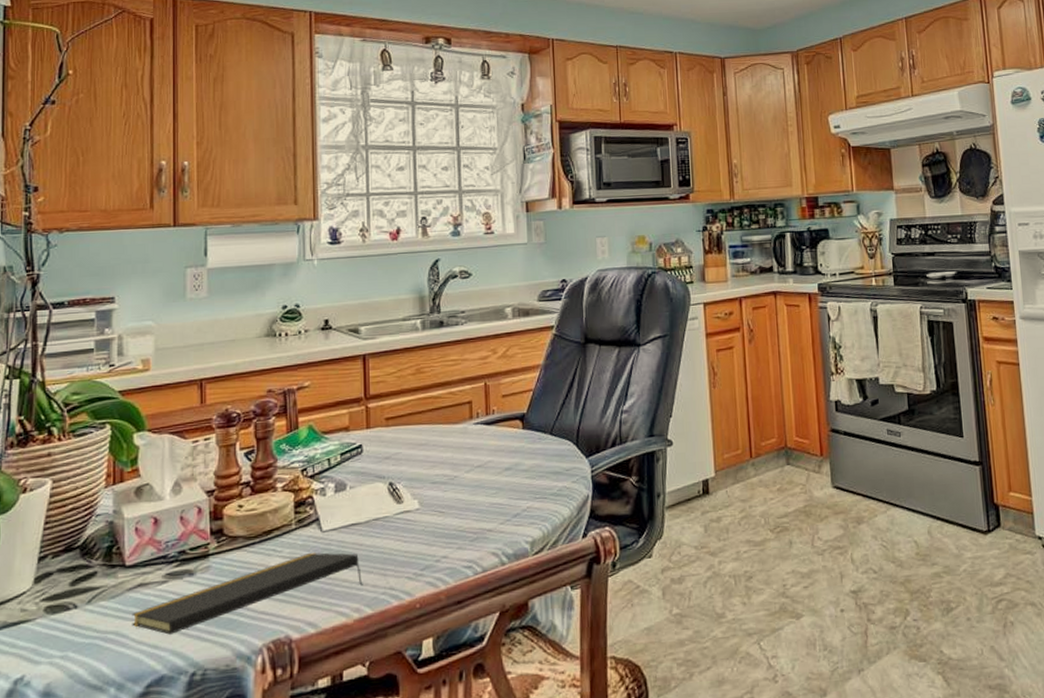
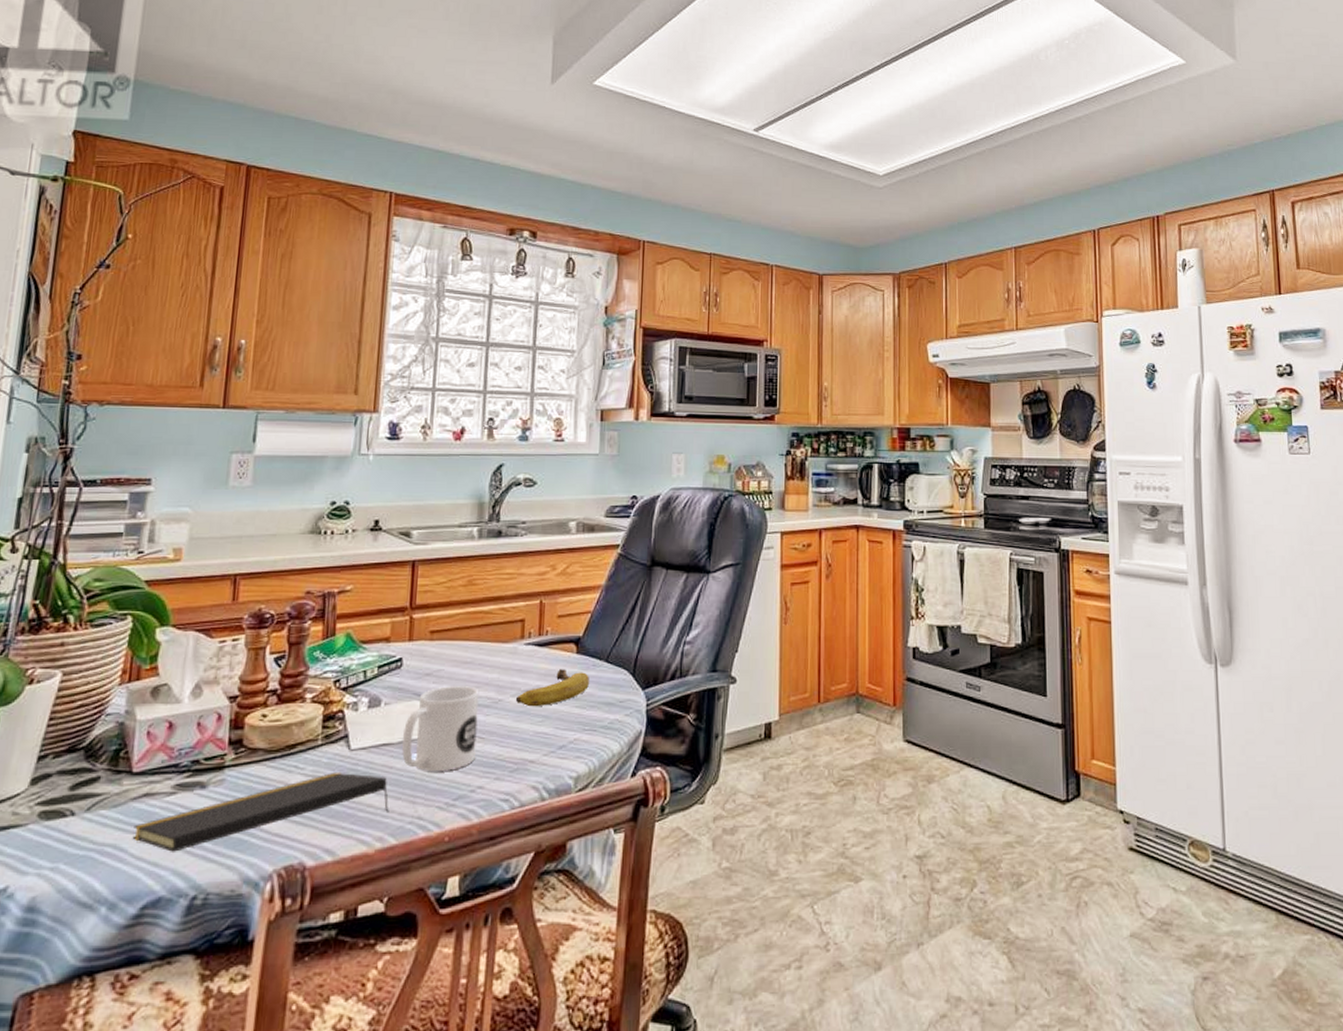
mug: none [370,466,438,546] -> present [402,686,479,771]
fruit: none [469,444,536,481] -> present [515,669,589,707]

